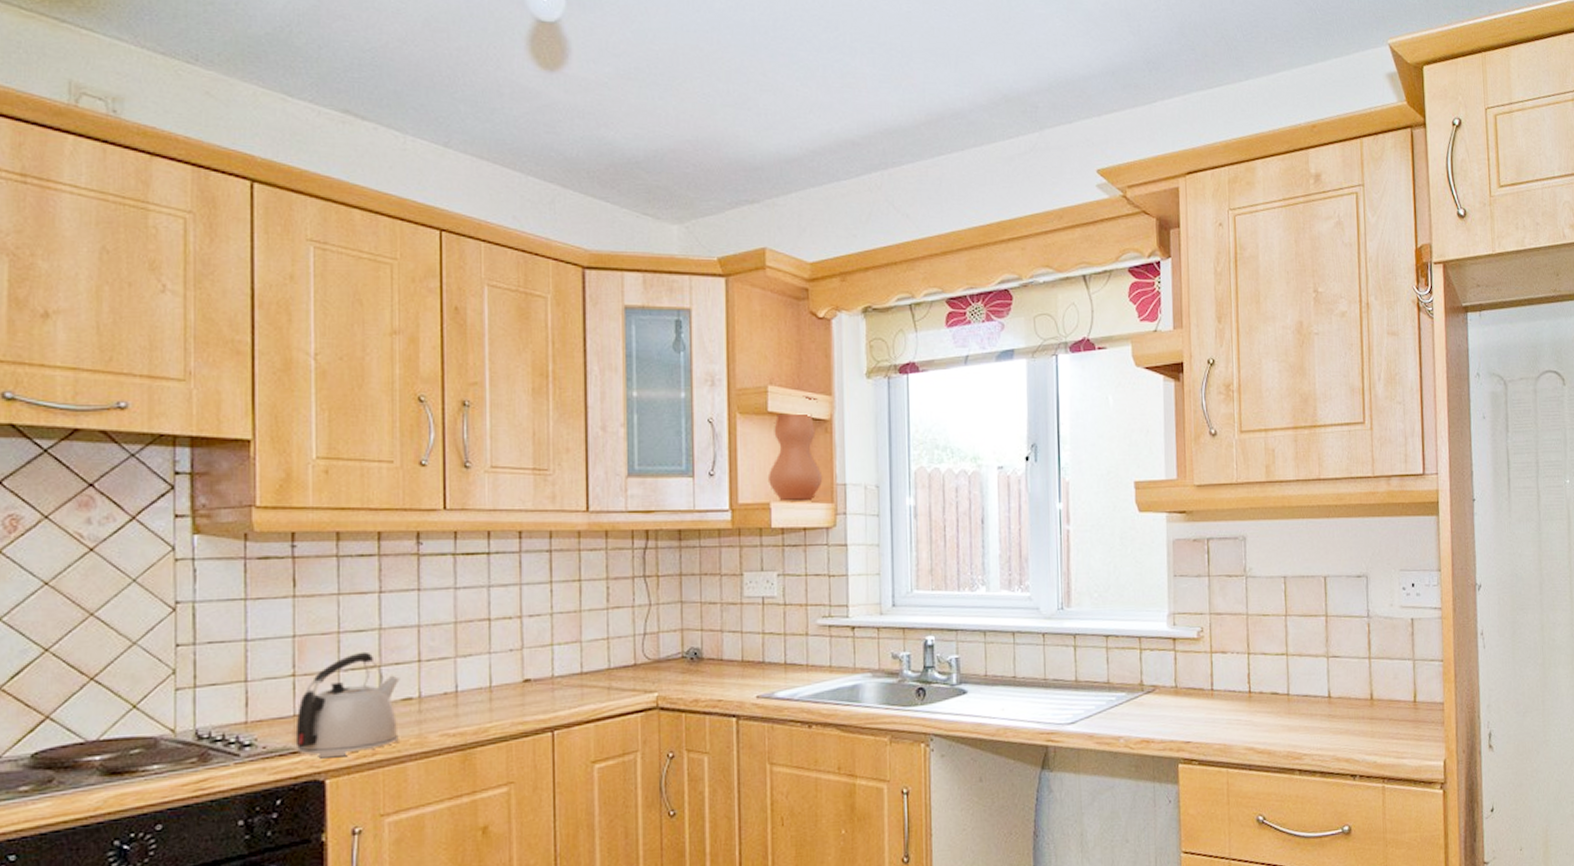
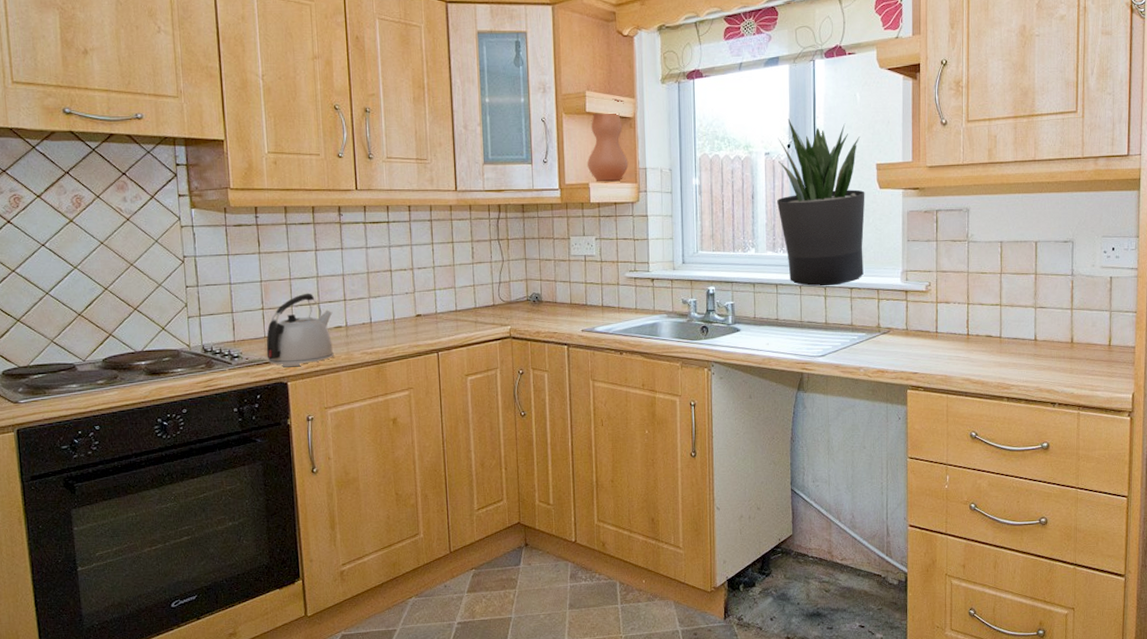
planter: none [1013,425,1122,634] -> present [777,119,865,287]

